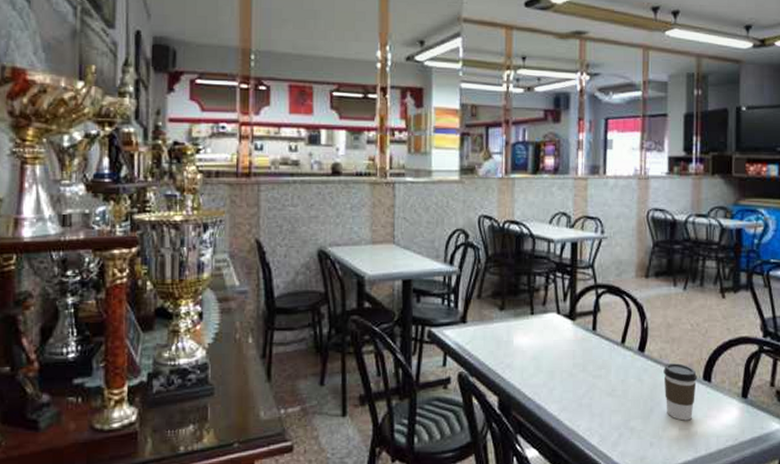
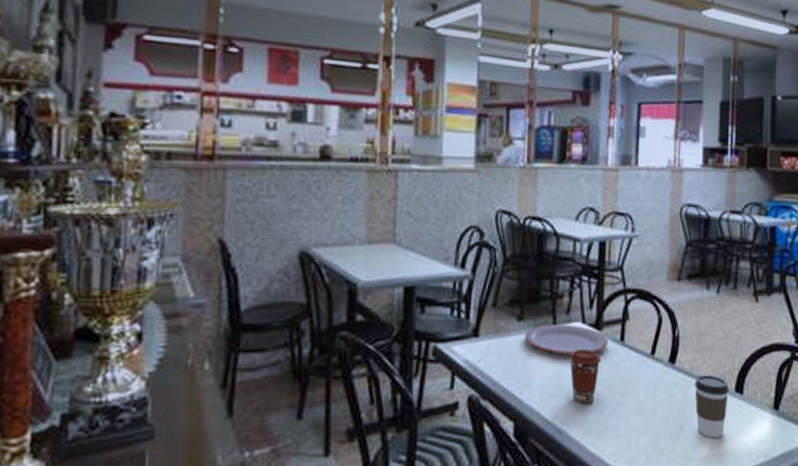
plate: none [506,314,582,341] -> present [525,324,609,355]
coffee cup: none [546,336,575,384] -> present [569,348,602,404]

